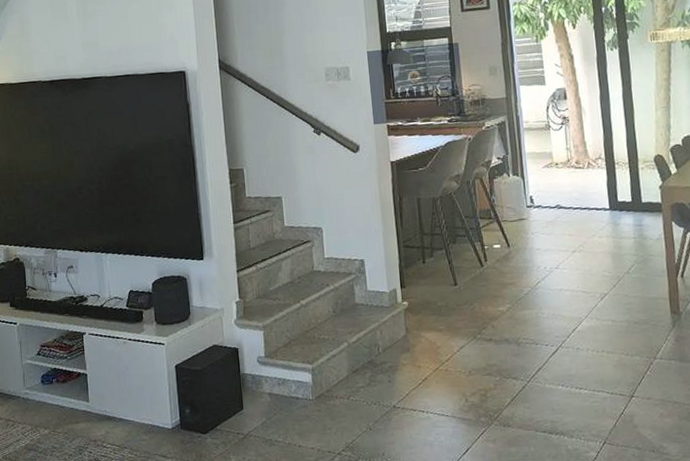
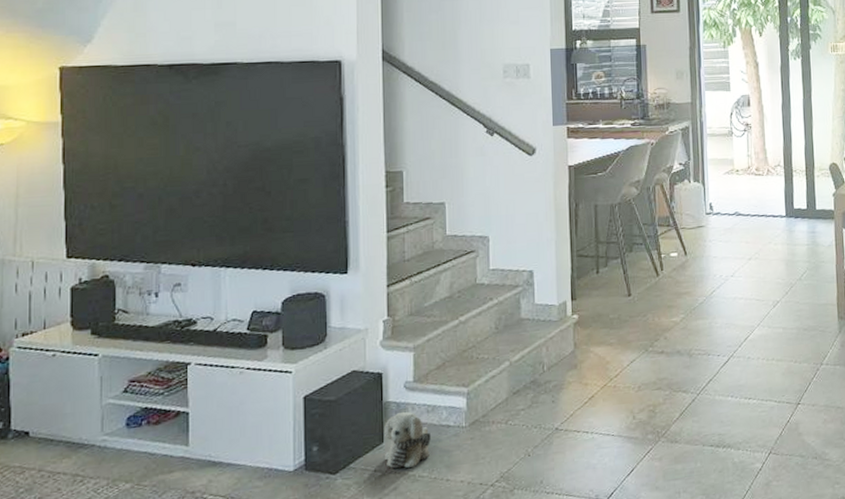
plush toy: none [243,383,284,433] -> present [384,411,432,469]

